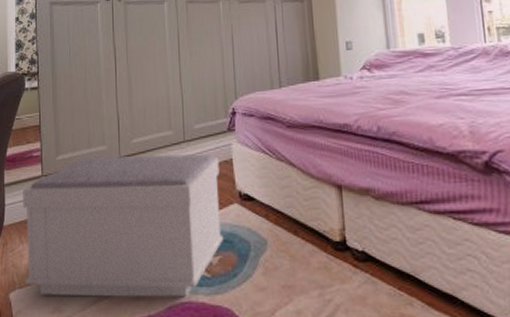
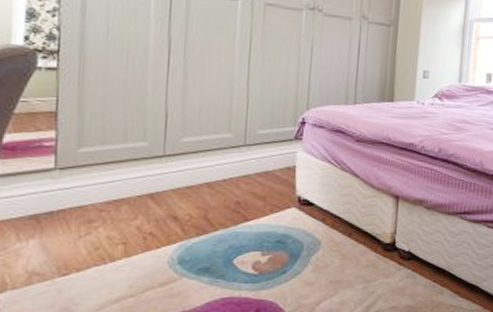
bench: present [23,154,224,298] -> none [21,153,281,296]

